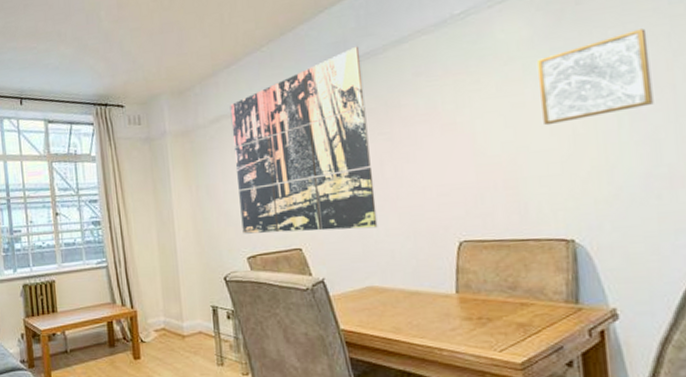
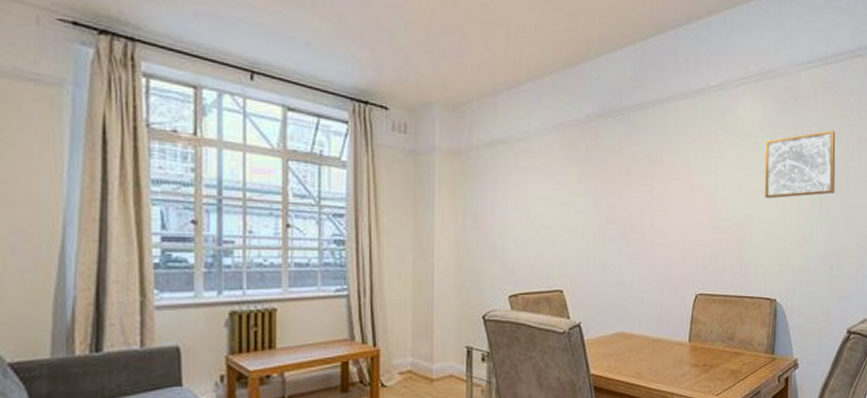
wall art: present [230,46,378,234] -> none [506,95,633,275]

